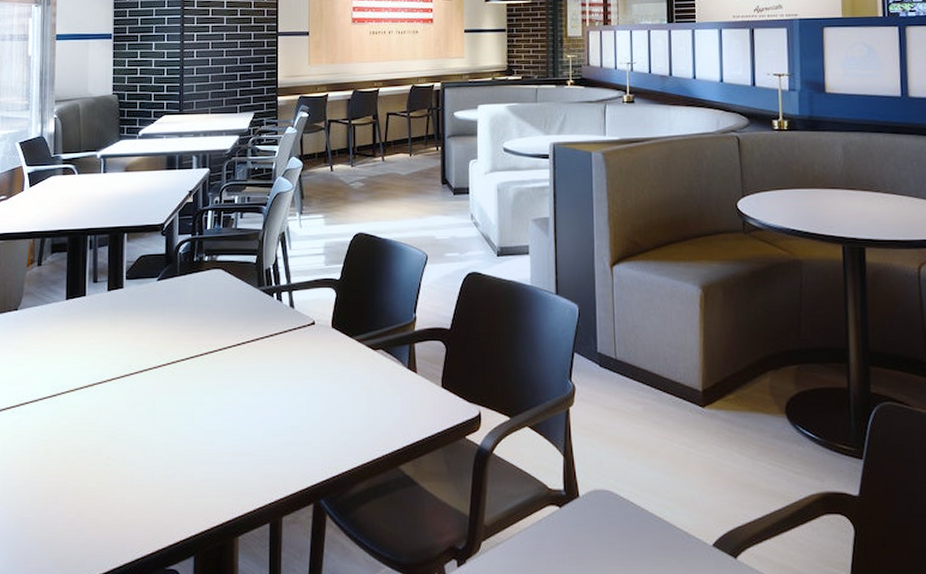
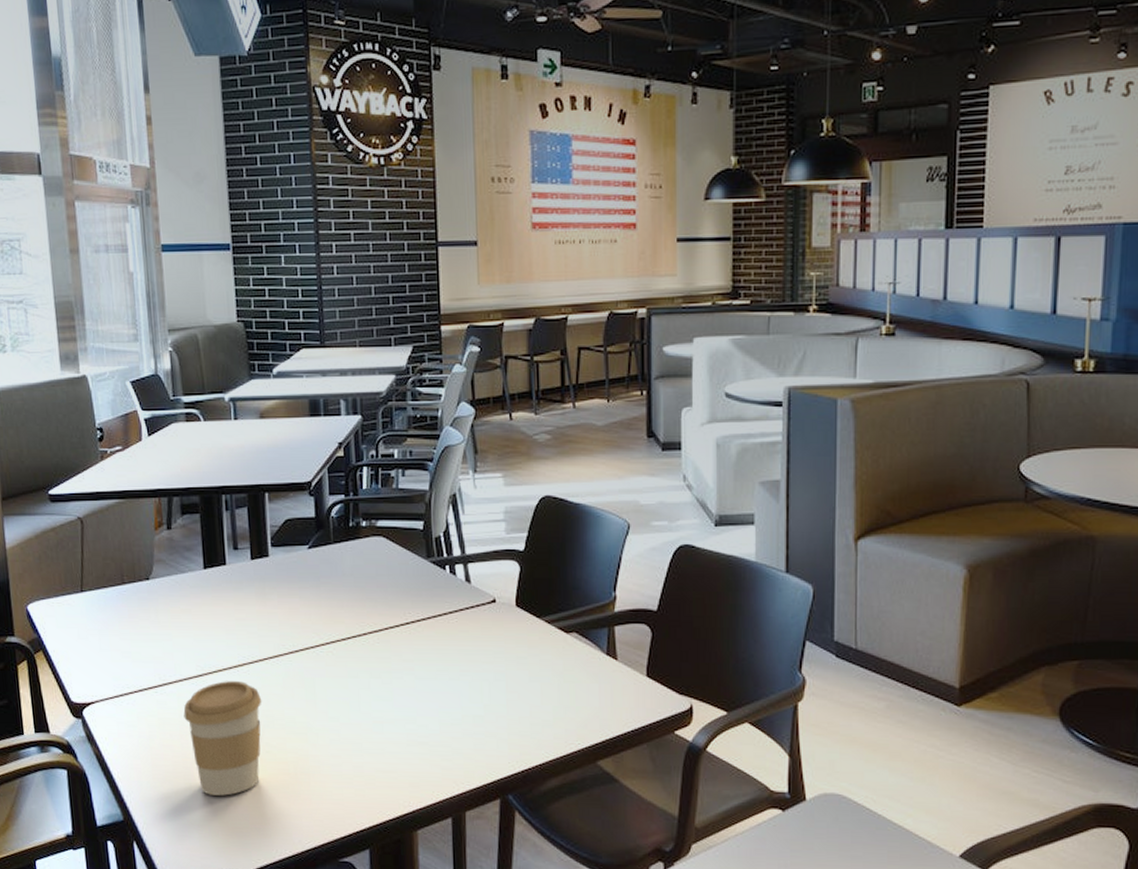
coffee cup: none [36,400,107,509] -> present [183,681,262,796]

